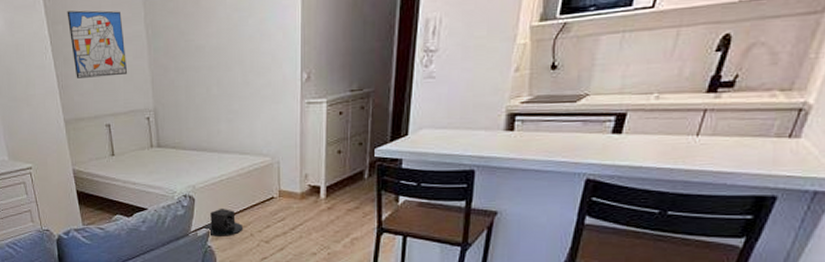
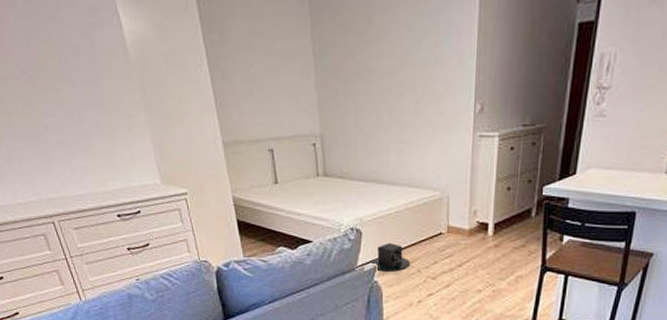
wall art: present [67,10,128,78] -> none [224,18,293,96]

